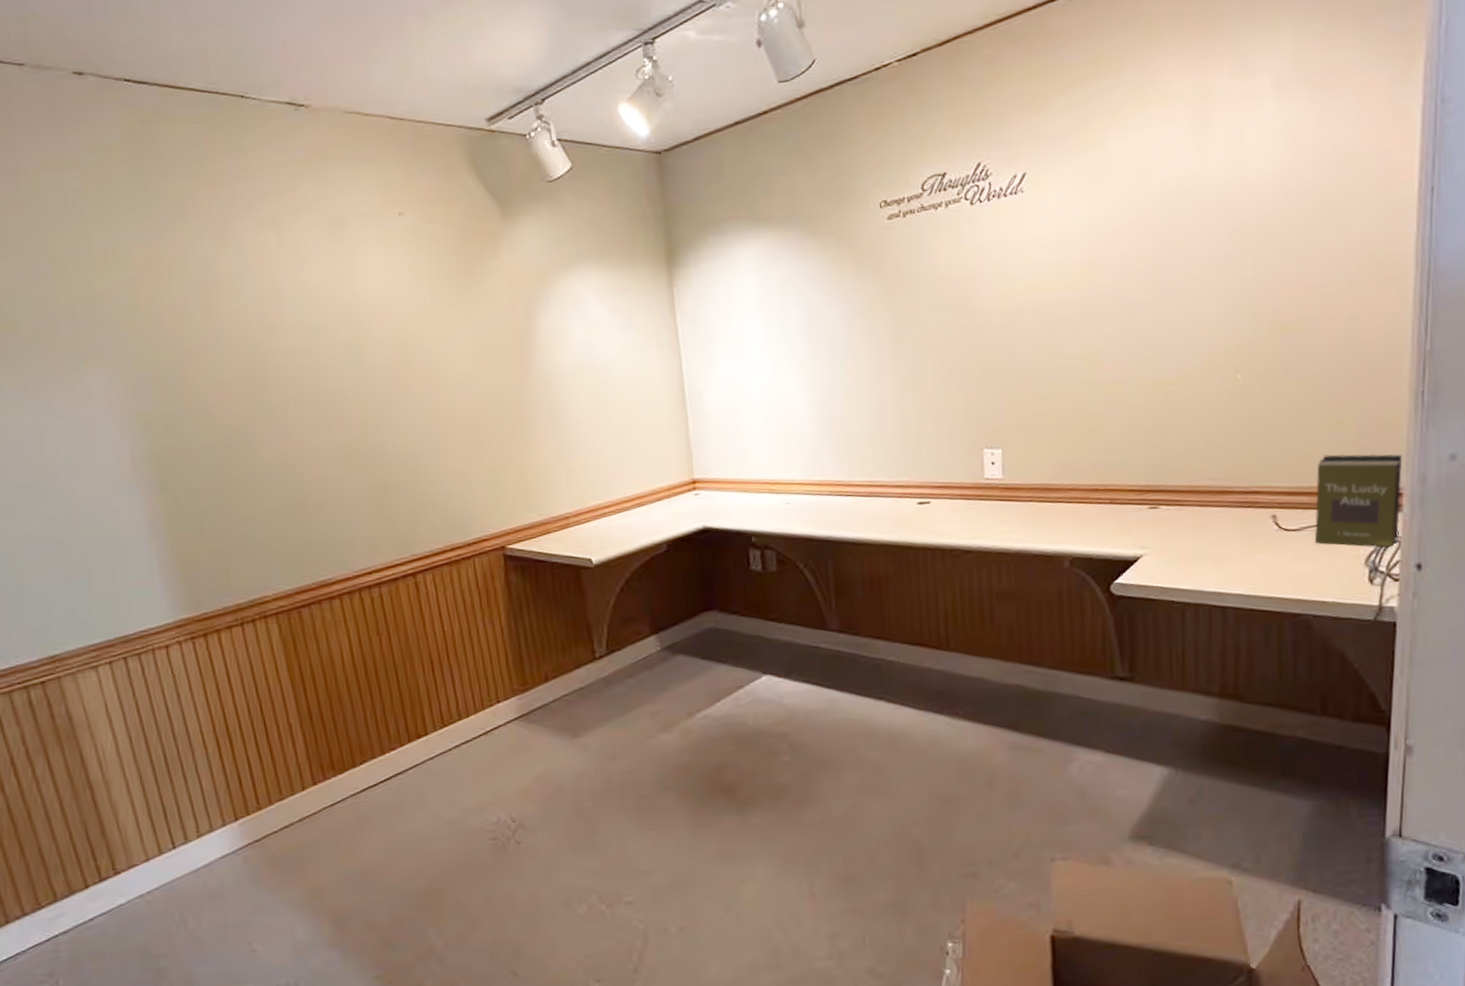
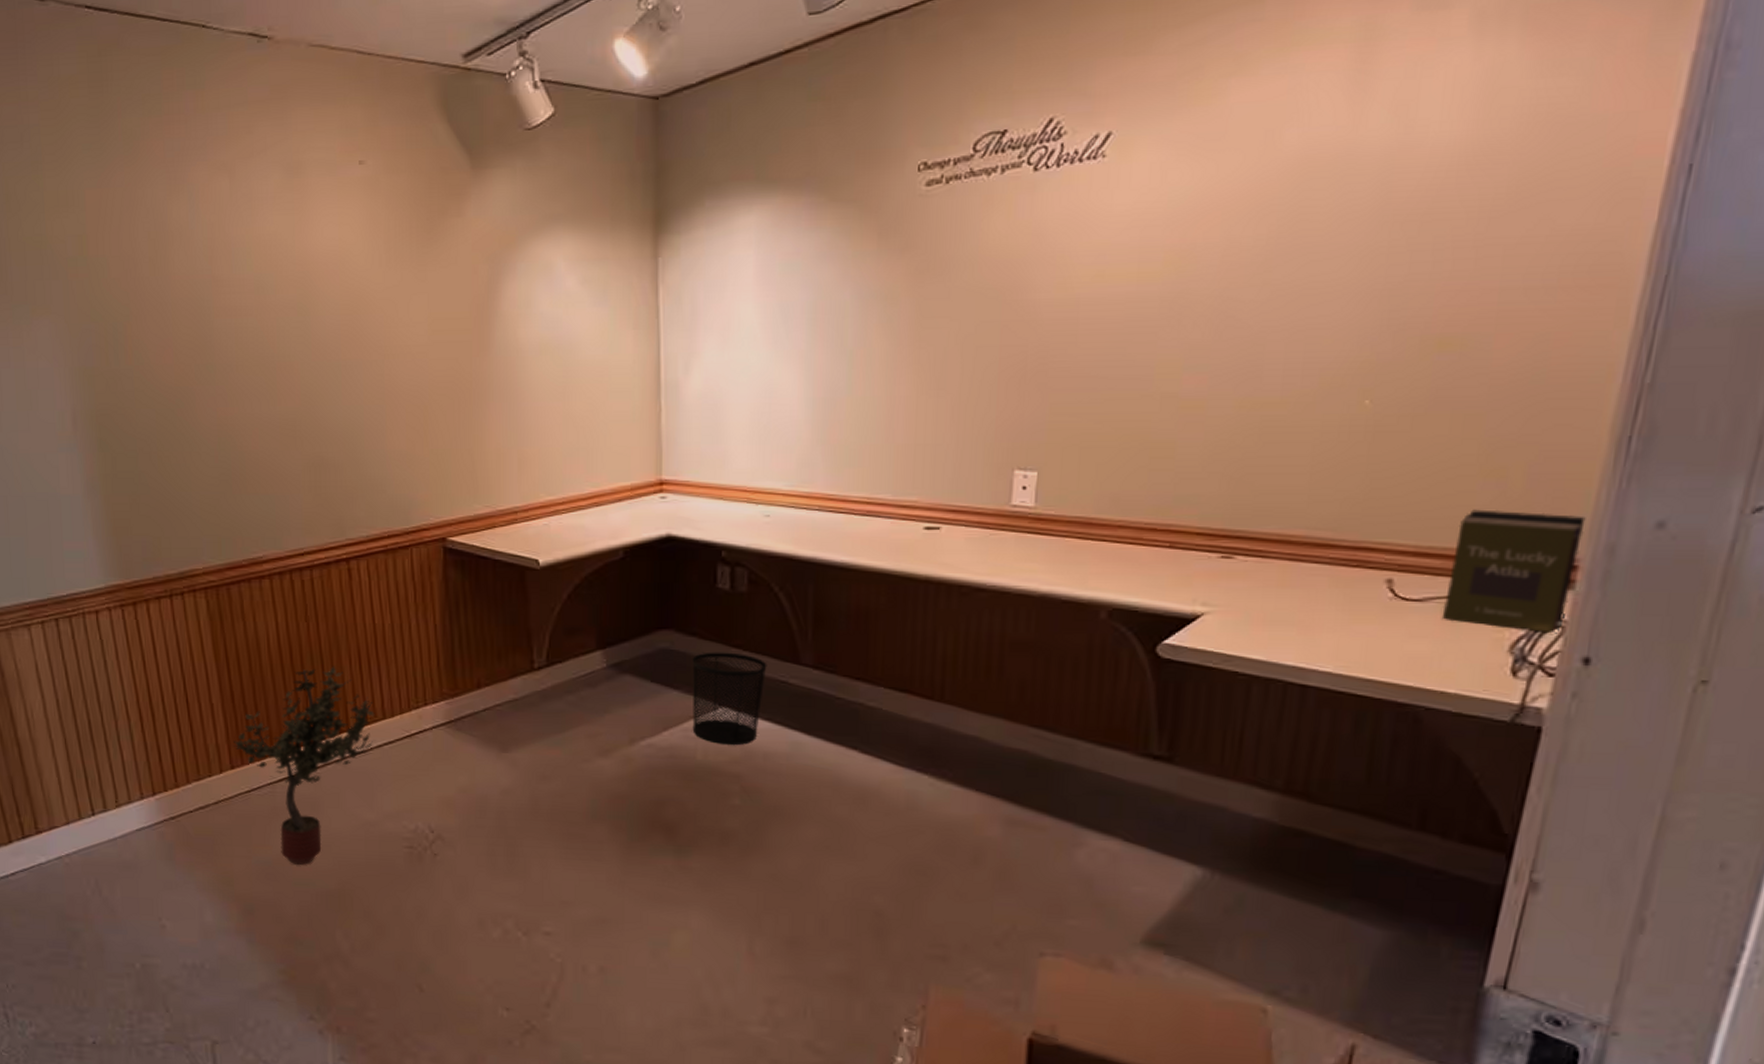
potted tree: none [314,675,451,870] -> present [234,666,375,865]
waste bin: none [735,625,800,708] -> present [692,652,767,745]

